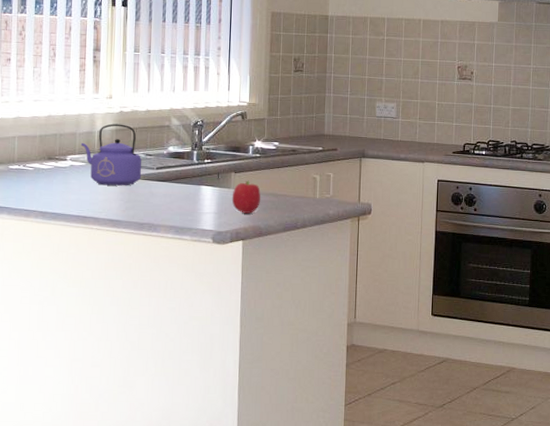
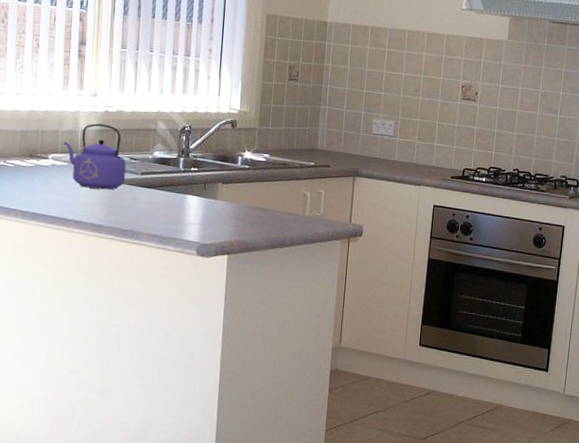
fruit: present [231,180,261,213] -> none [218,192,249,227]

